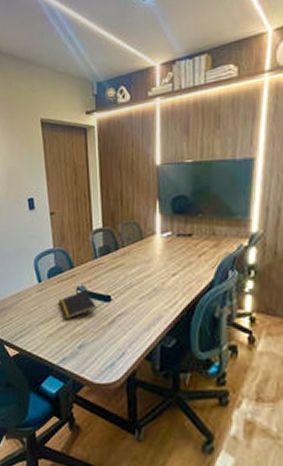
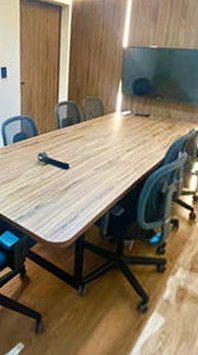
notepad: present [59,291,97,319] -> none [21,157,56,182]

